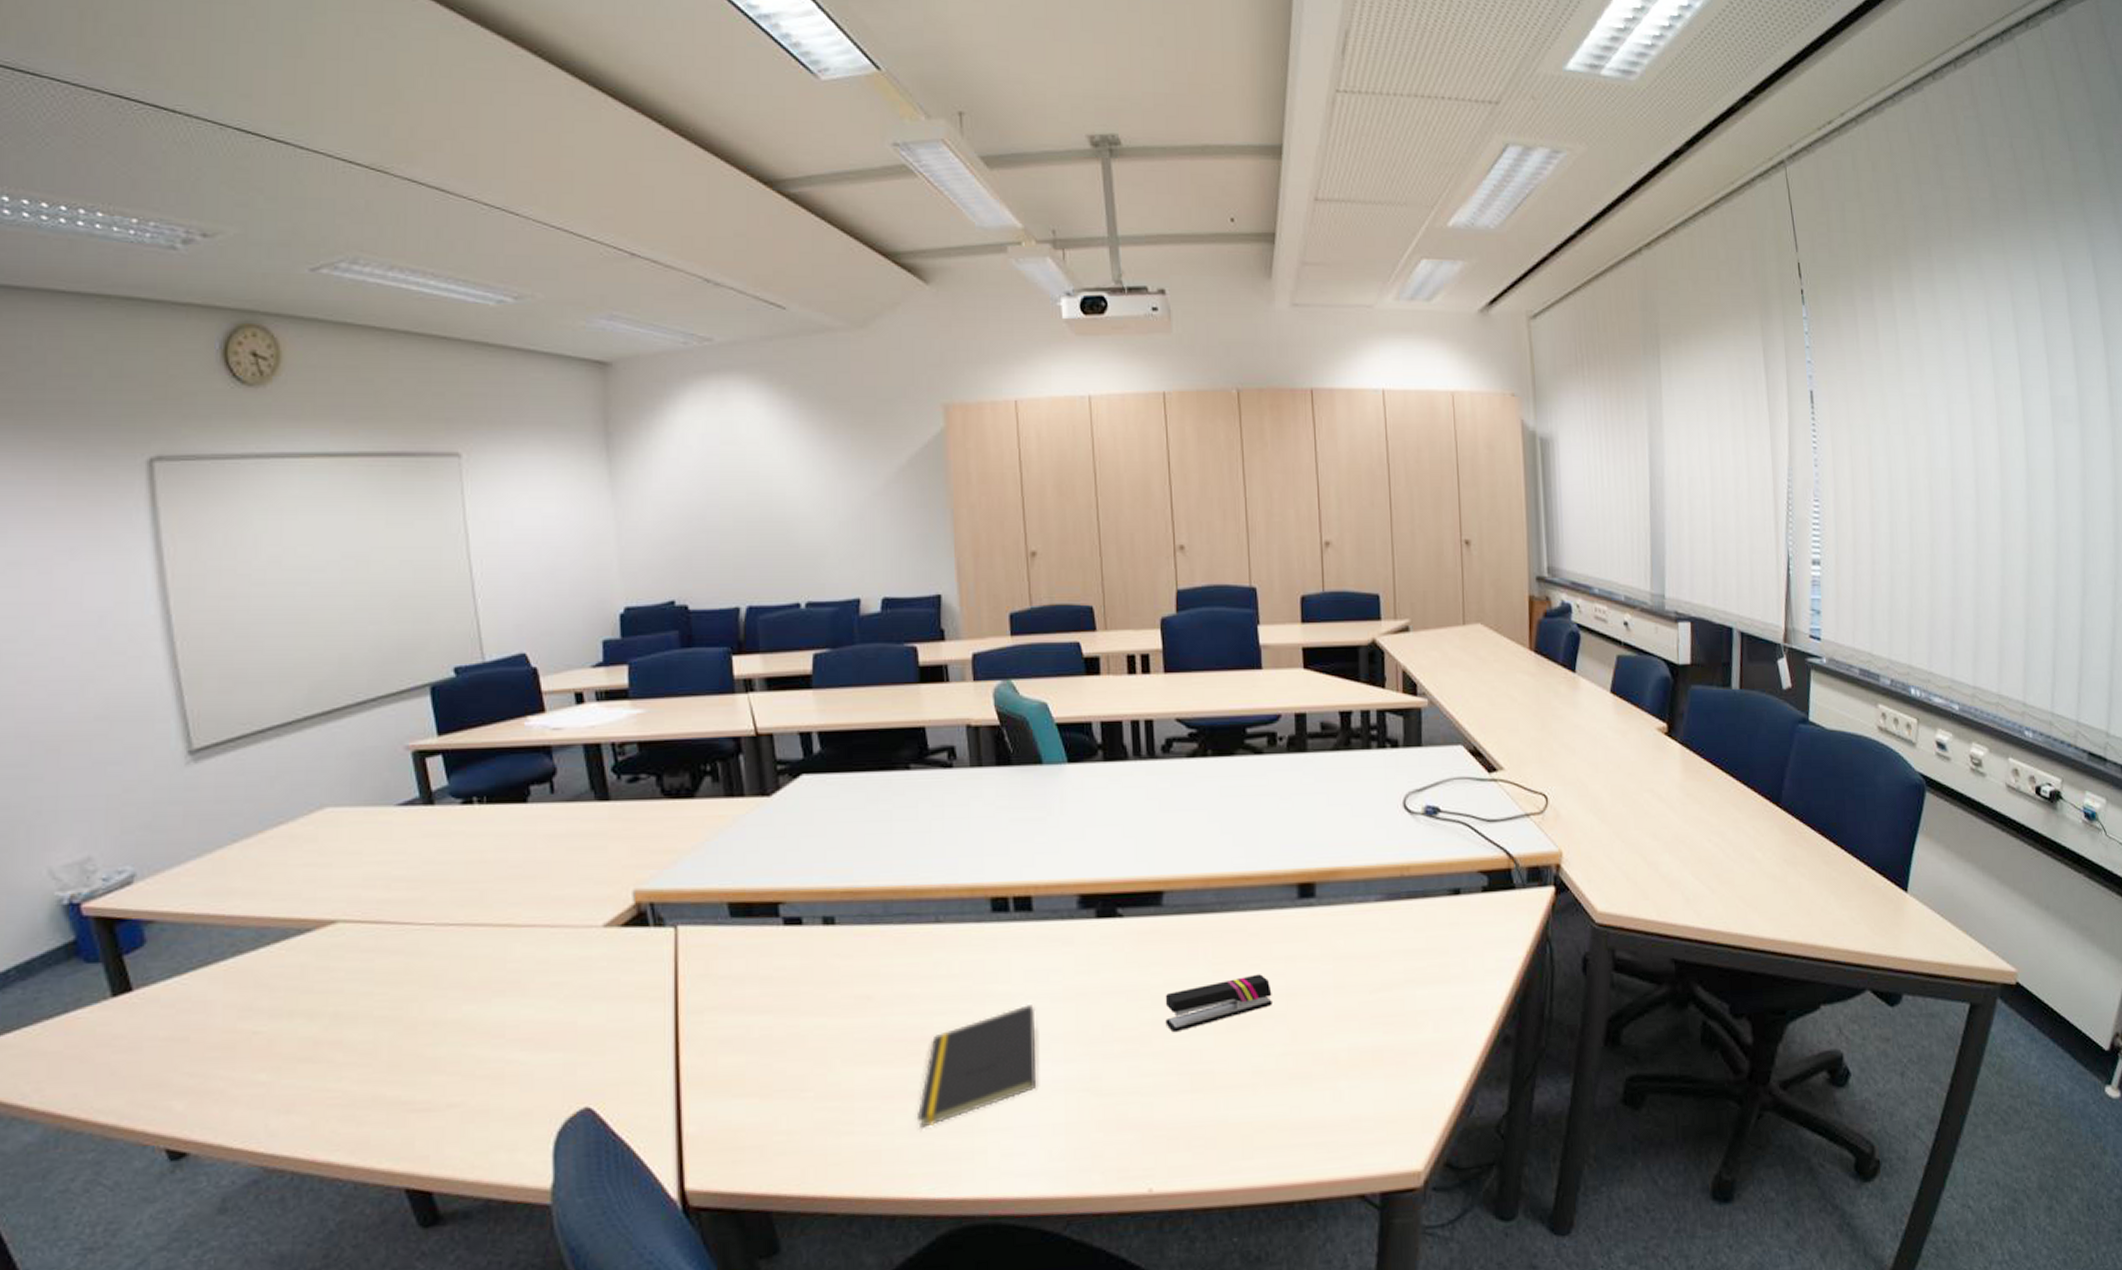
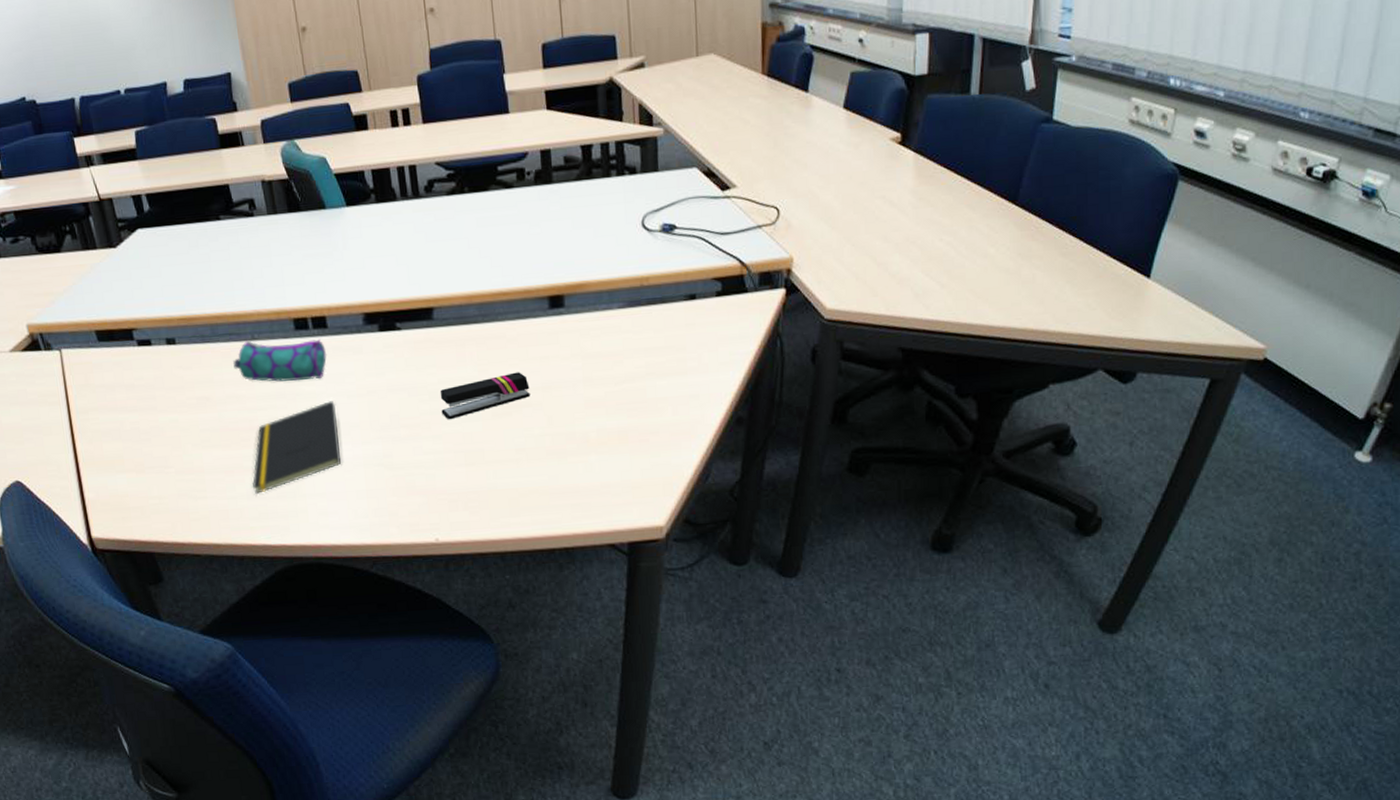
pencil case: none [908,923,1030,978] -> present [233,339,327,382]

